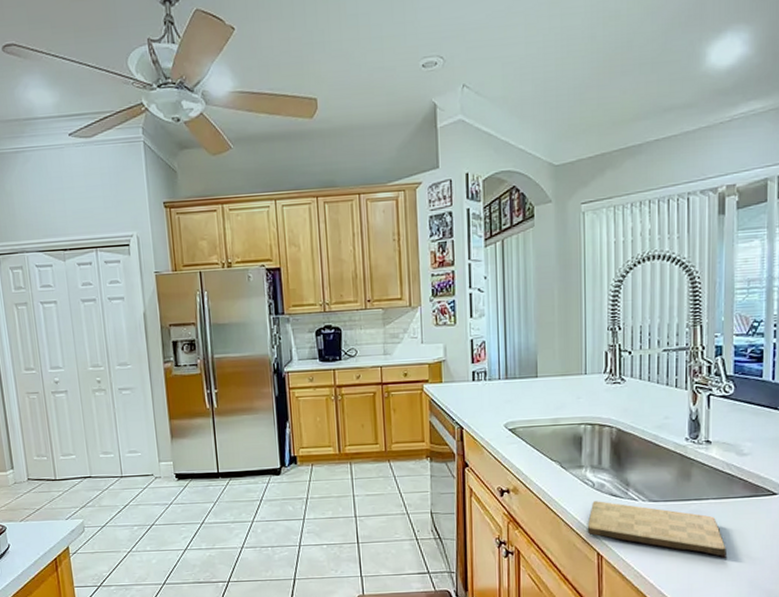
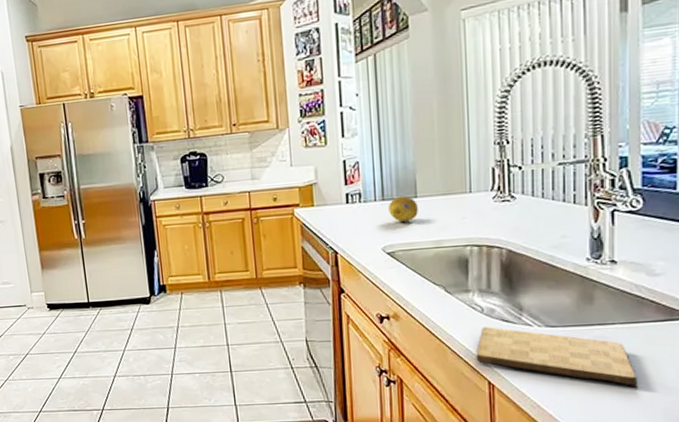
fruit: none [511,375,538,400] -> present [389,196,418,222]

